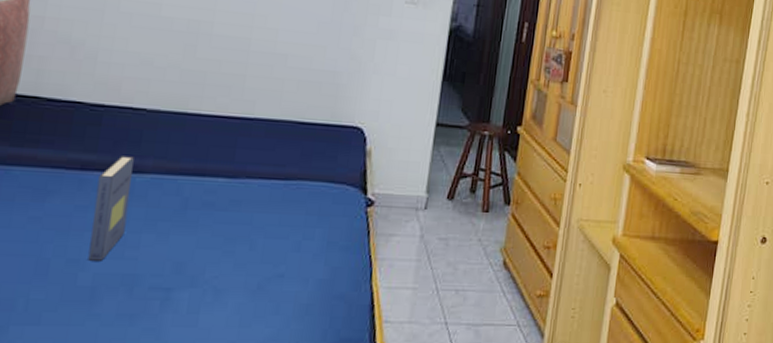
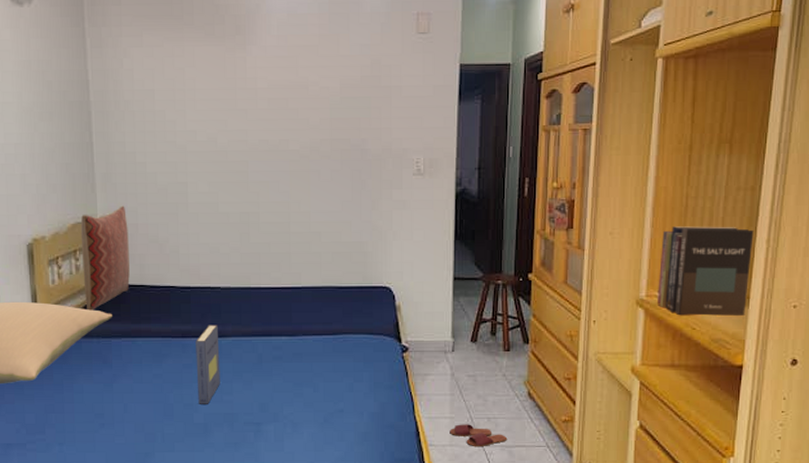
slippers: none [410,296,476,324] -> present [450,424,508,446]
books: none [643,91,736,189] -> present [657,226,754,316]

